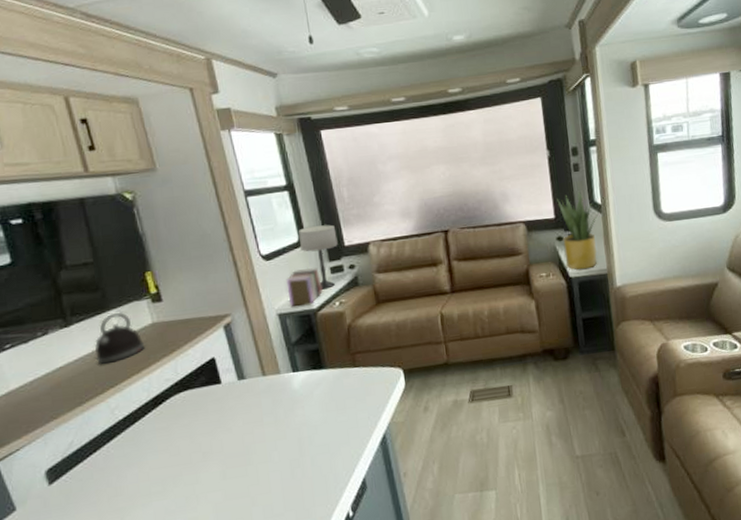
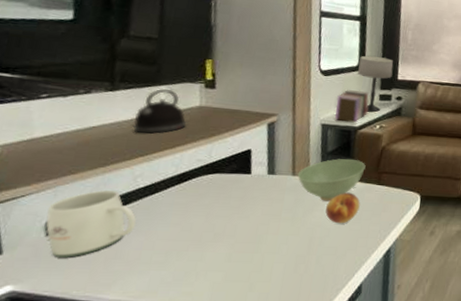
mug: none [43,428,126,504] -> present [45,190,136,257]
bowl: none [267,345,336,397] -> present [297,158,366,202]
fruit: none [306,382,341,419] -> present [325,192,360,224]

